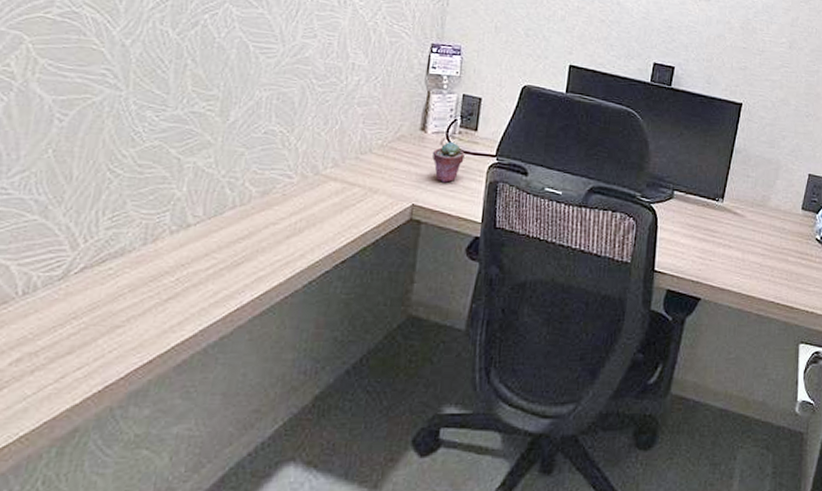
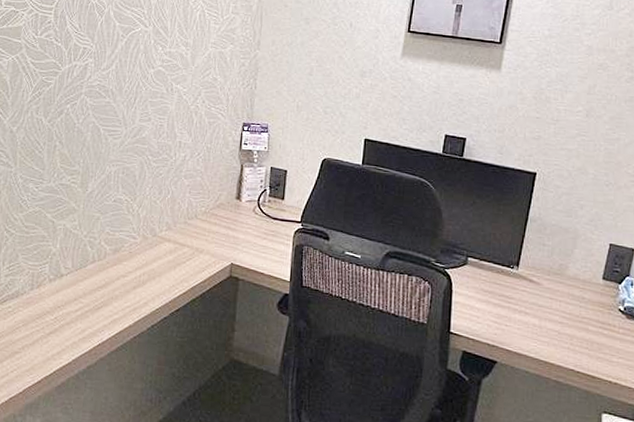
potted succulent: present [432,141,465,183] -> none [247,208,274,245]

